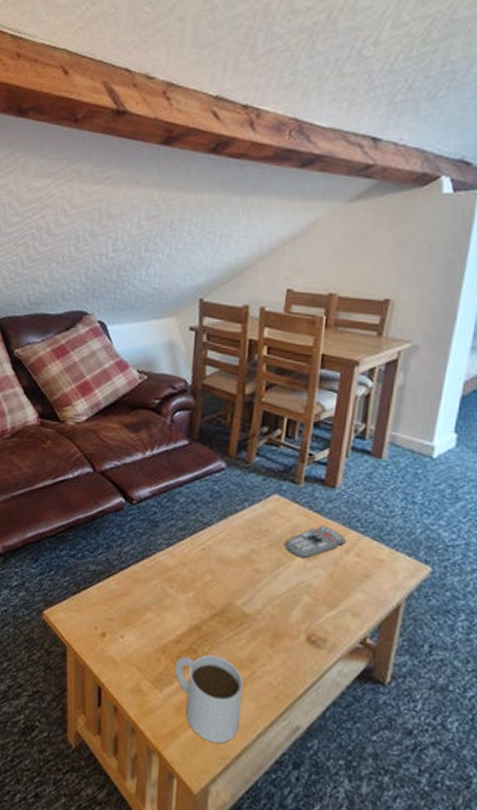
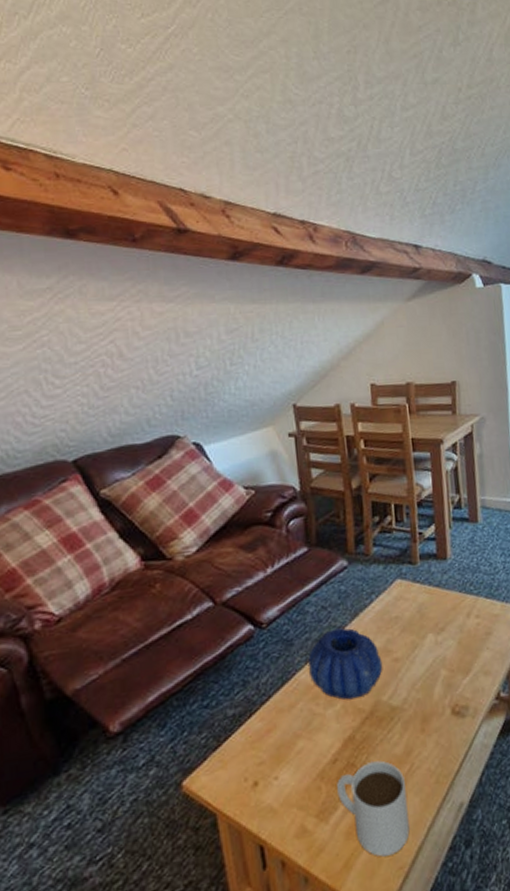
decorative bowl: none [169,523,243,594] -> present [308,628,383,700]
remote control: present [284,526,346,559] -> none [414,597,465,635]

